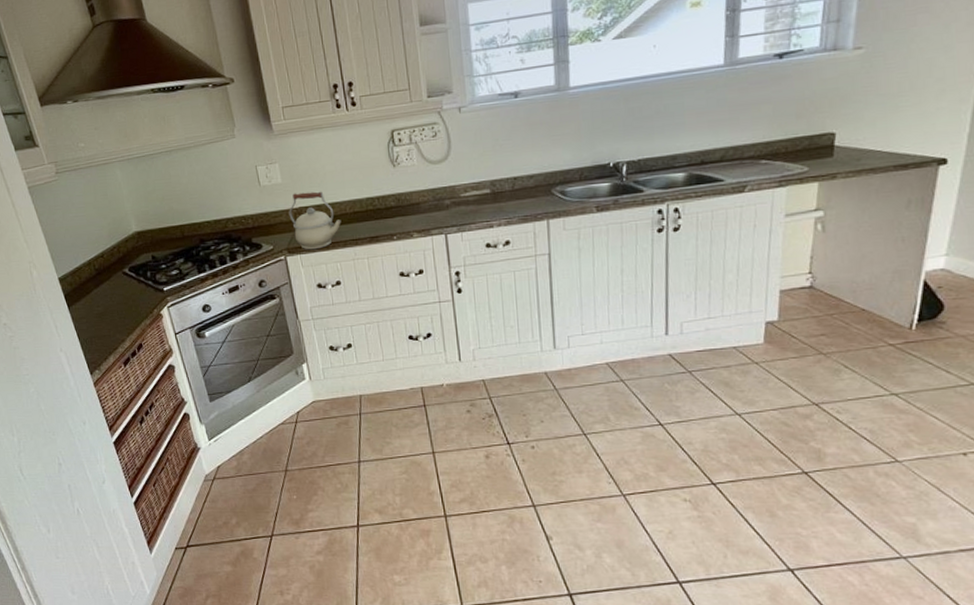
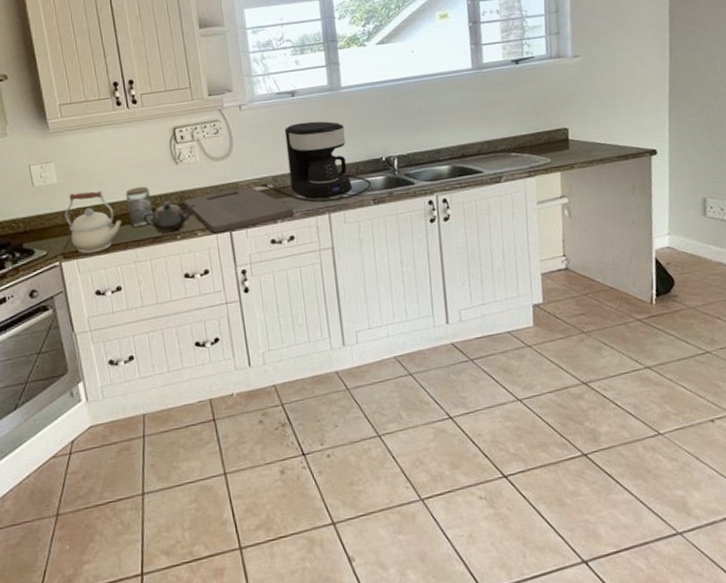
jar: none [344,188,371,228] -> present [125,186,154,228]
teapot: none [360,203,412,234] -> present [142,201,196,233]
cutting board: none [400,190,511,236] -> present [183,186,294,234]
coffee maker: none [477,124,595,208] -> present [260,121,371,203]

